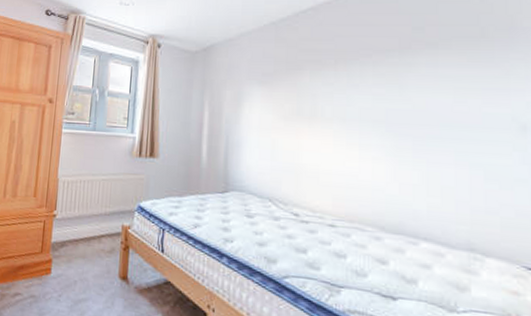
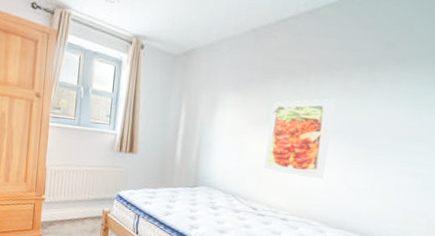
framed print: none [301,87,371,177] -> present [263,98,336,180]

